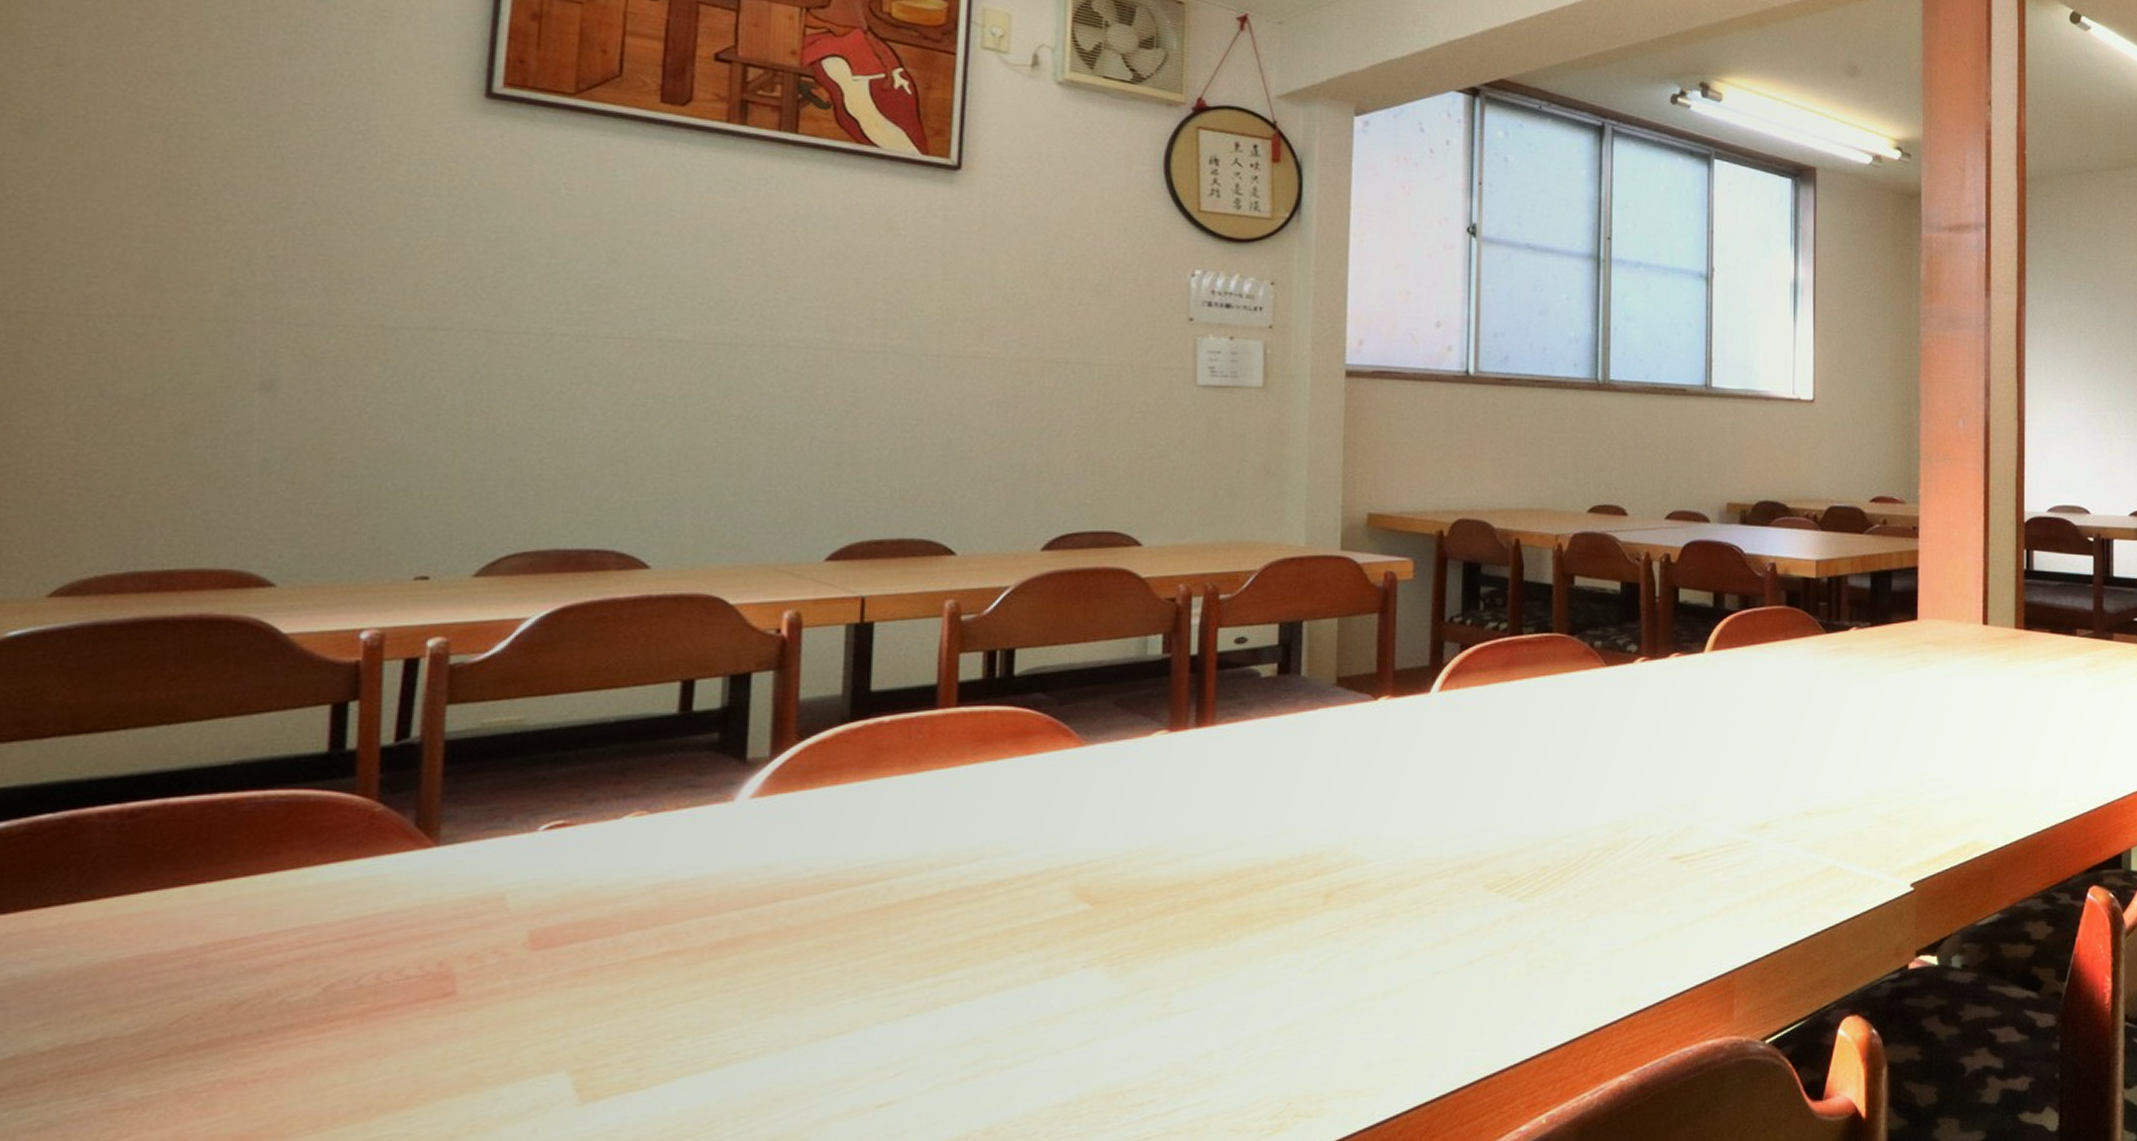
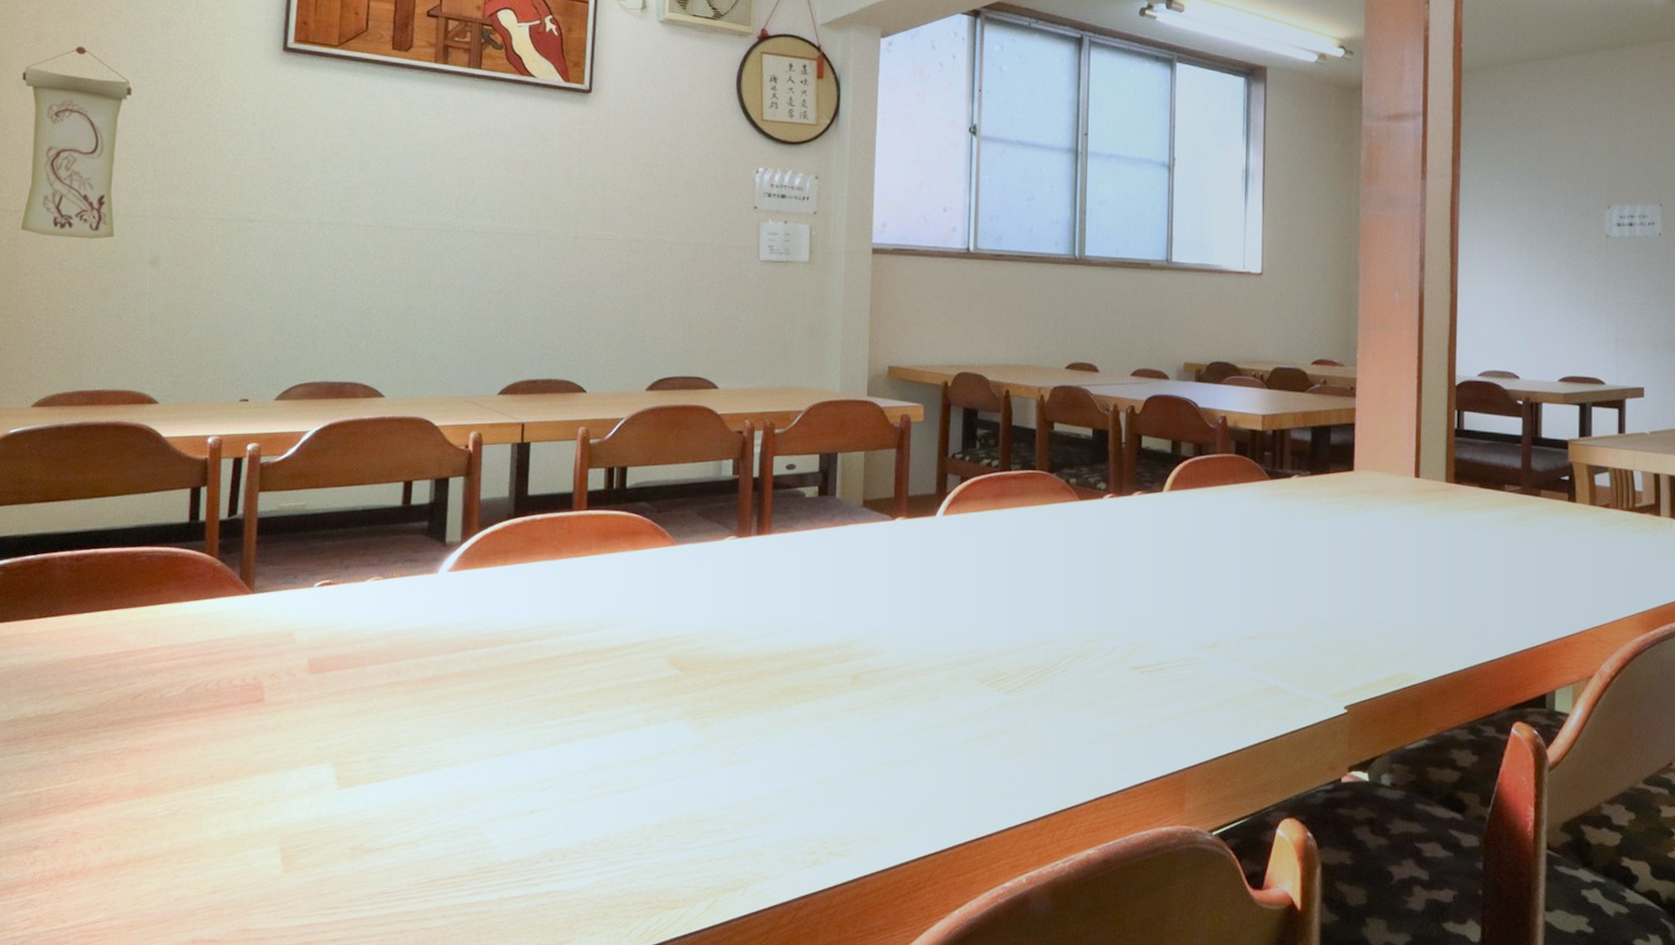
wall scroll: none [26,77,230,354] -> present [20,47,133,239]

